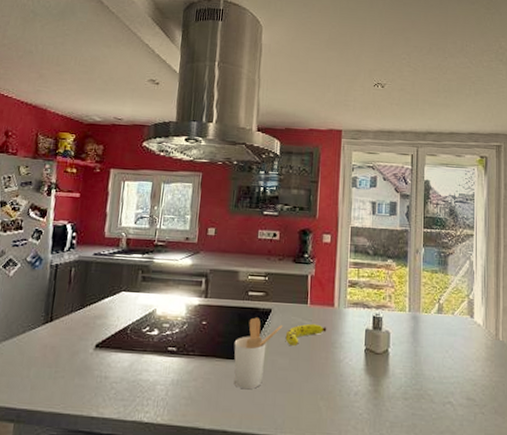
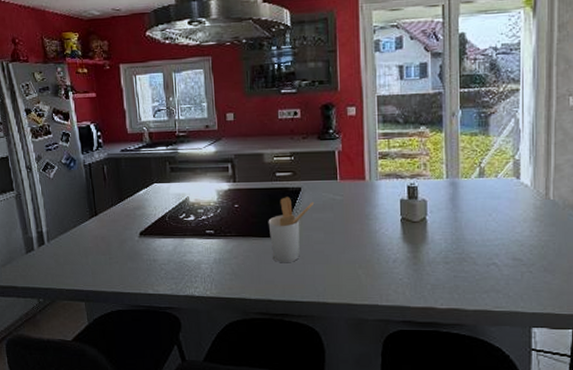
fruit: present [285,323,327,347] -> none [318,198,360,222]

